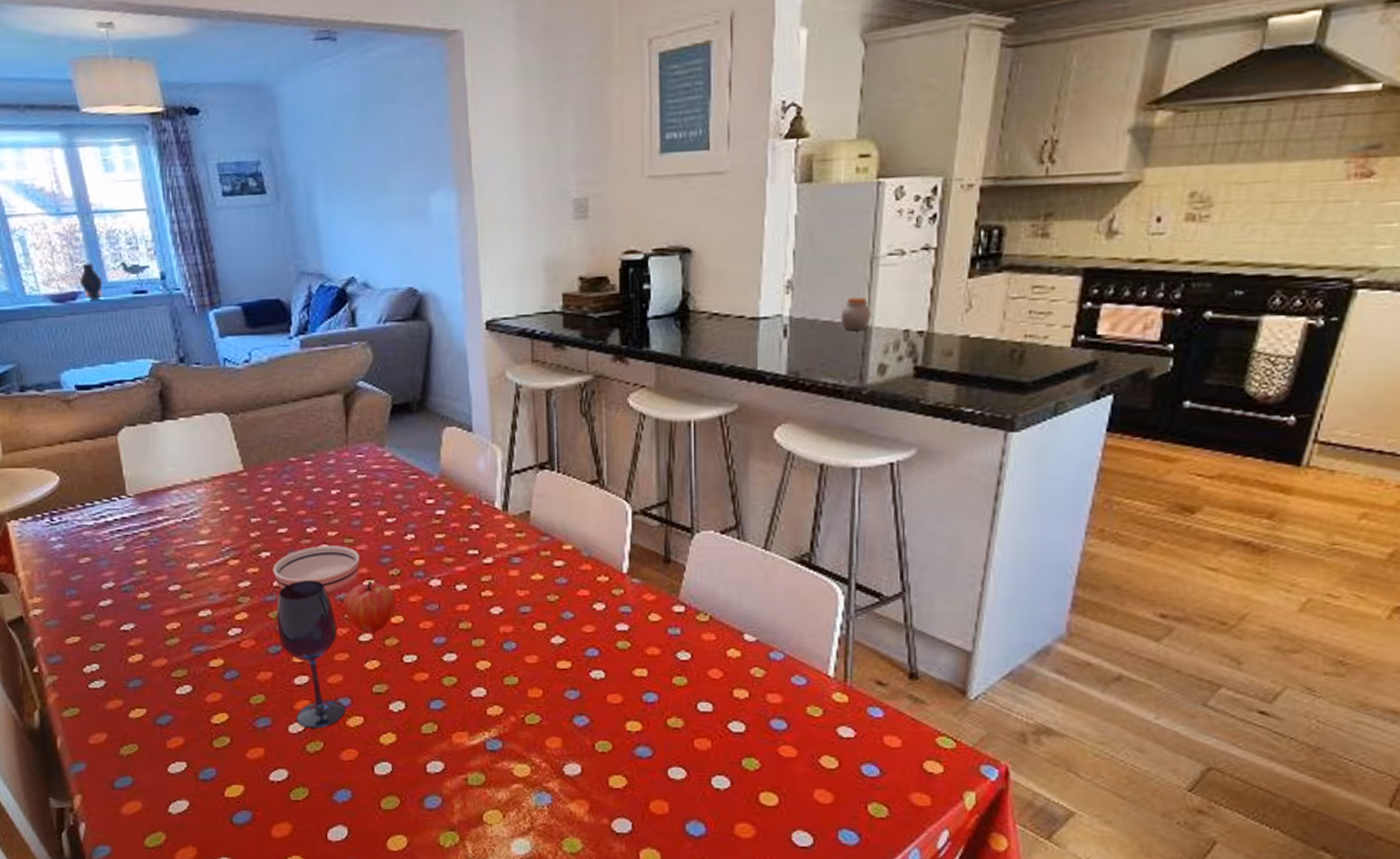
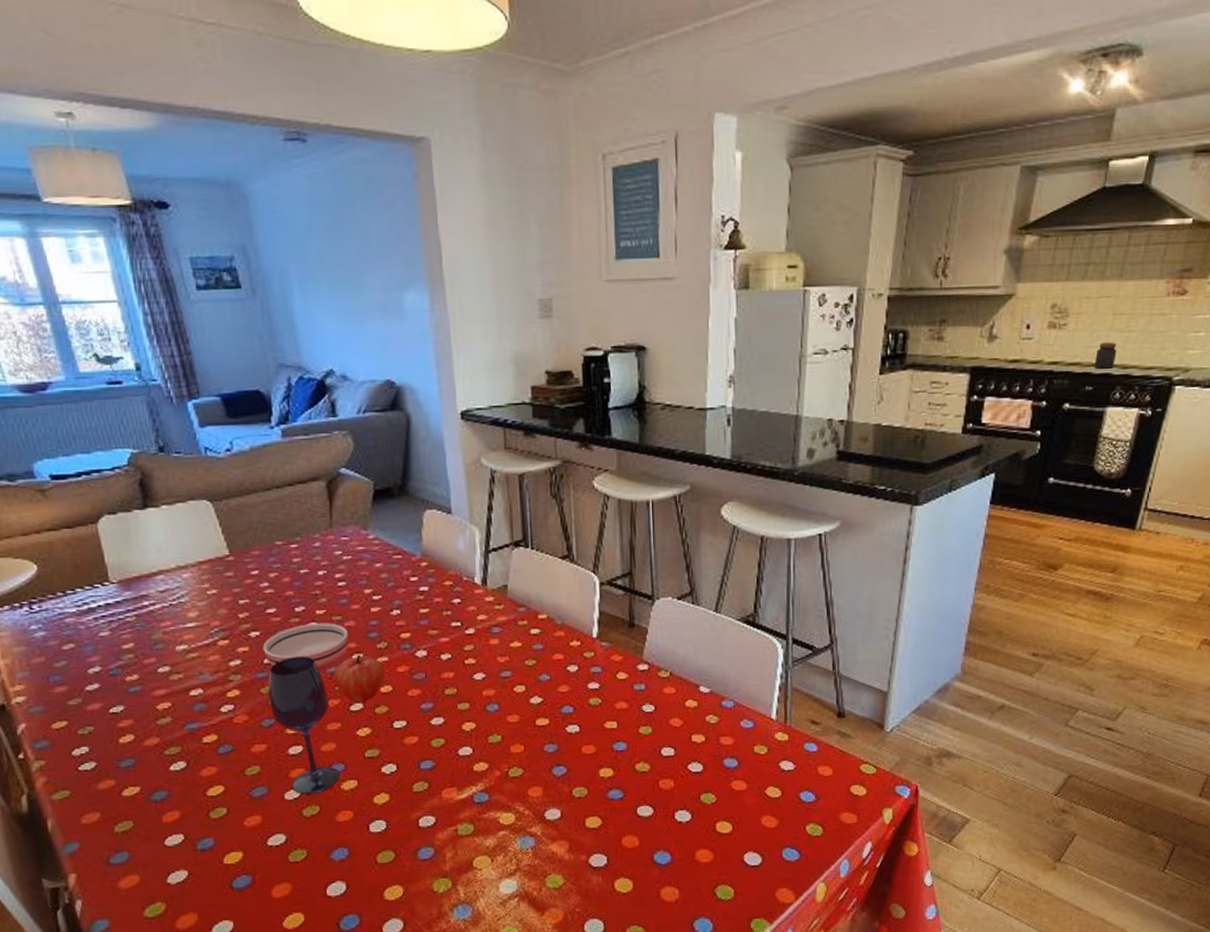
vase: present [79,262,104,302] -> none [49,353,76,393]
jar: present [840,297,871,331] -> none [775,390,801,420]
jar: none [1246,237,1277,269] -> present [1094,342,1117,369]

